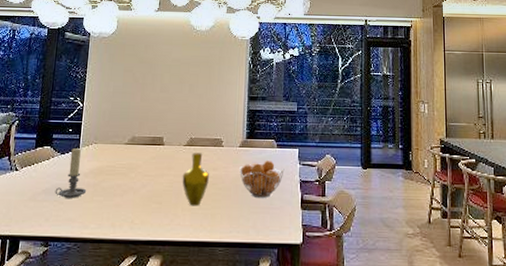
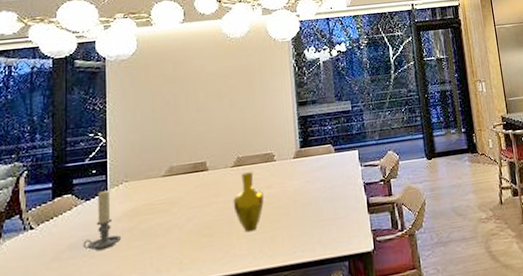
fruit basket: present [239,160,285,198] -> none [296,166,346,210]

